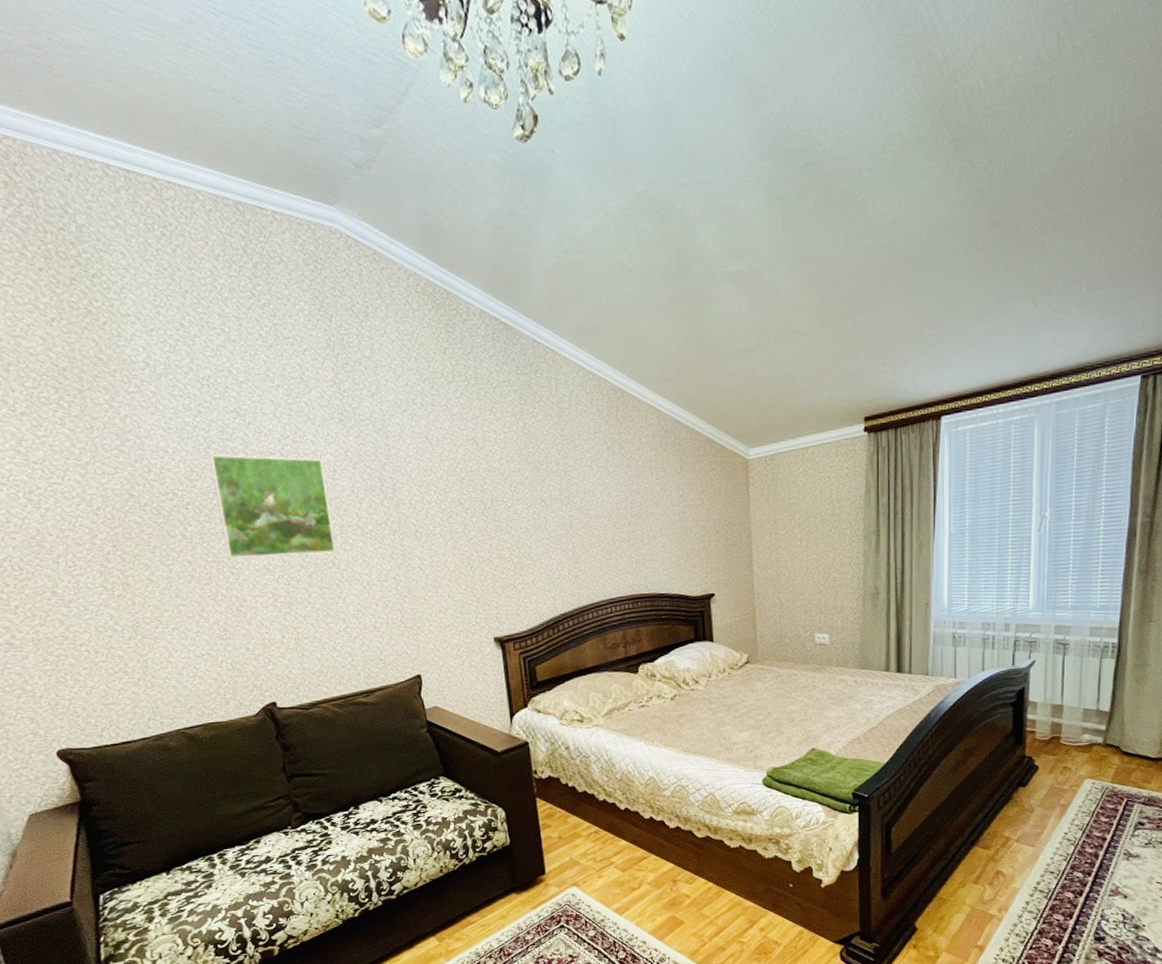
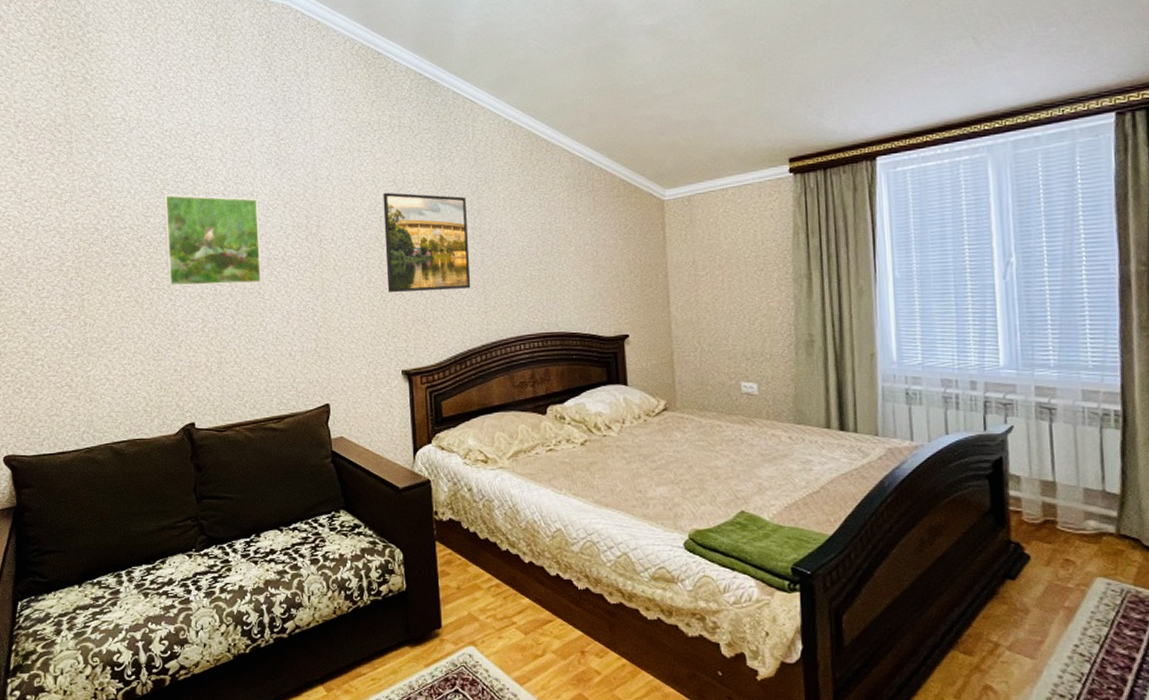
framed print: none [462,451,561,559] -> present [383,192,471,293]

